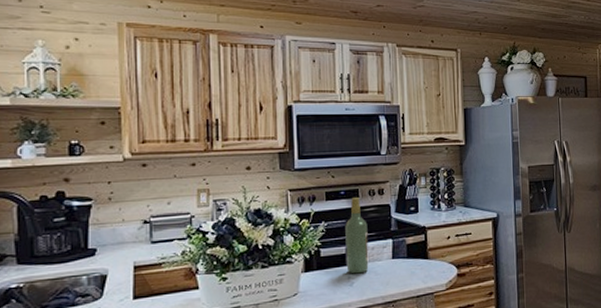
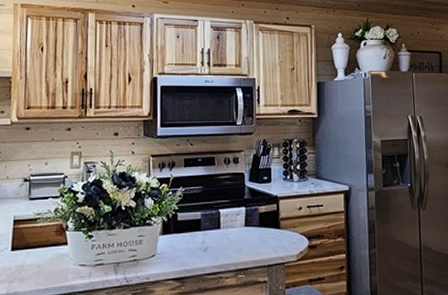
wine bottle: present [345,198,369,274] -> none [201,165,222,239]

